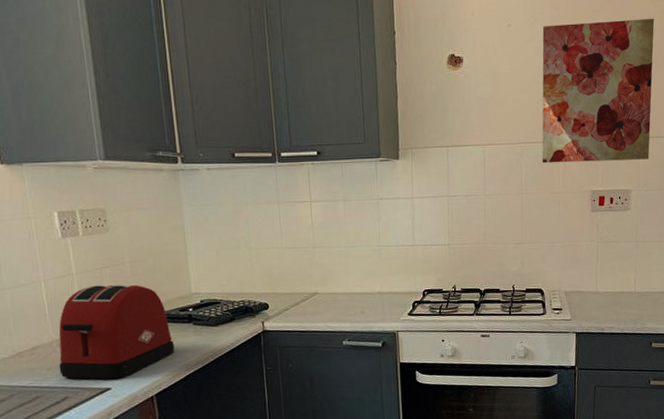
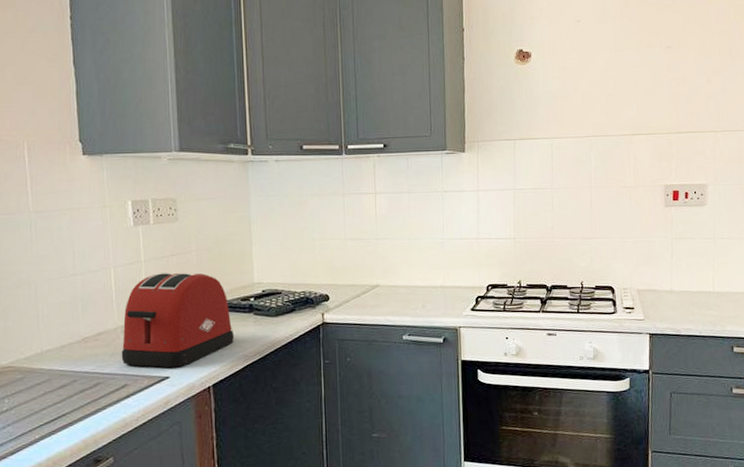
wall art: present [542,18,655,163] -> none [612,12,729,157]

